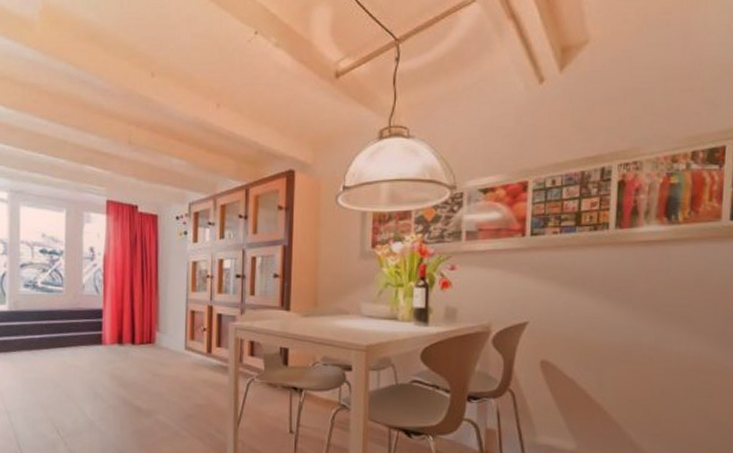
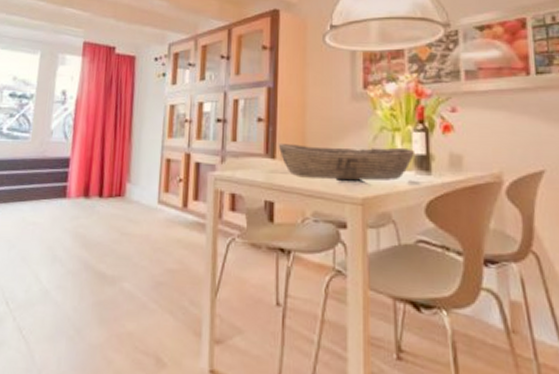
basket: none [292,296,414,331] -> present [278,142,414,181]

